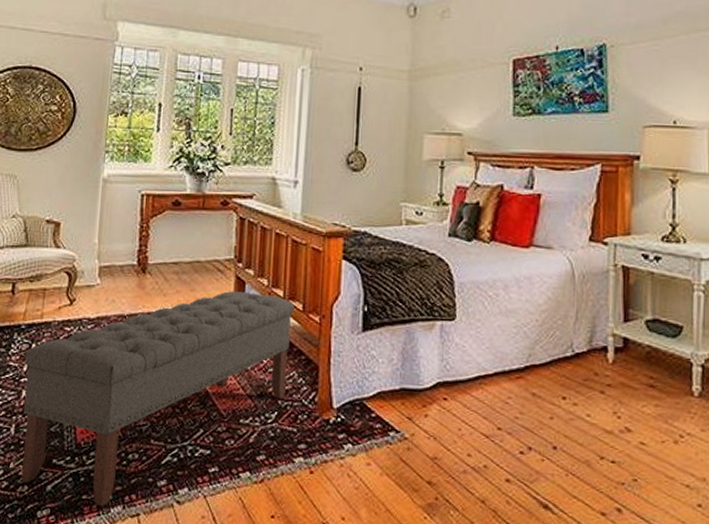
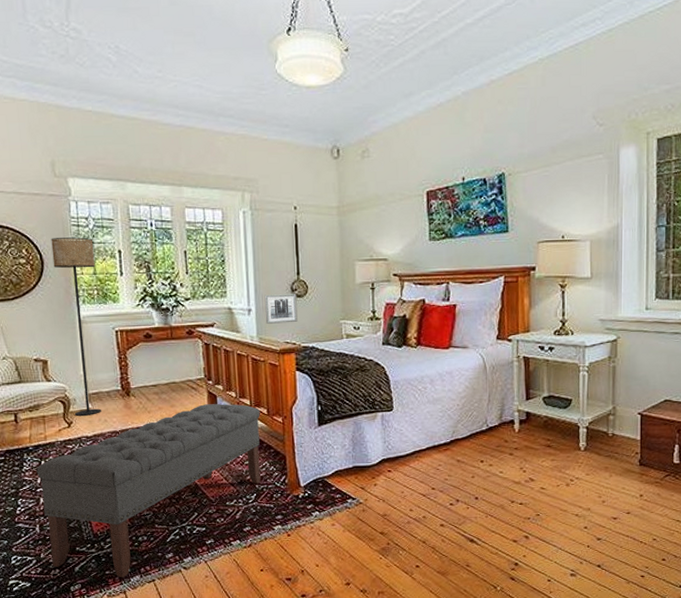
floor lamp: none [80,85,134,293] -> present [51,237,101,416]
wall art: none [313,165,352,201] -> present [264,294,298,324]

